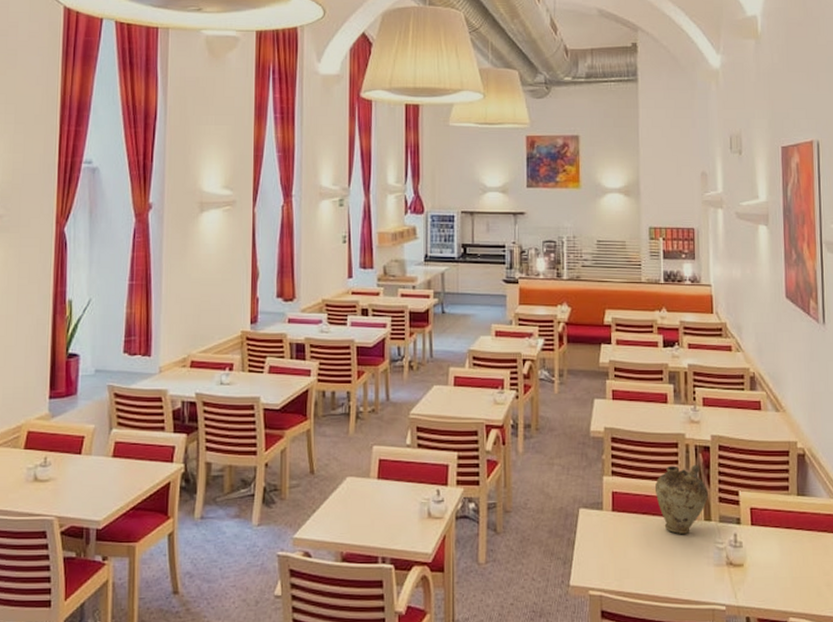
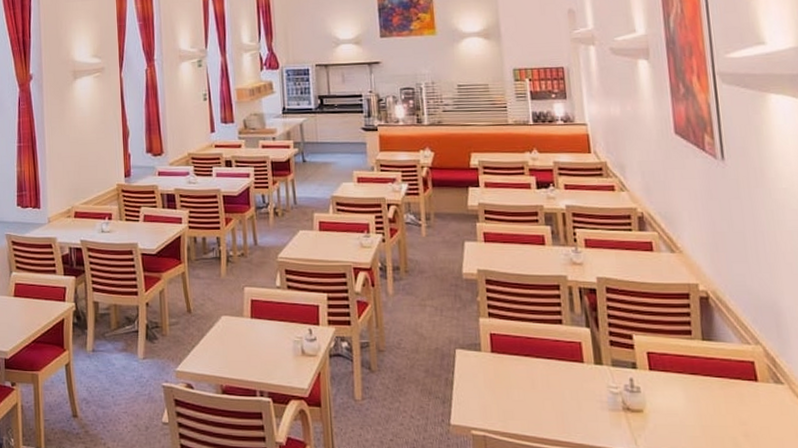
vase: present [654,464,709,534] -> none [536,306,598,377]

